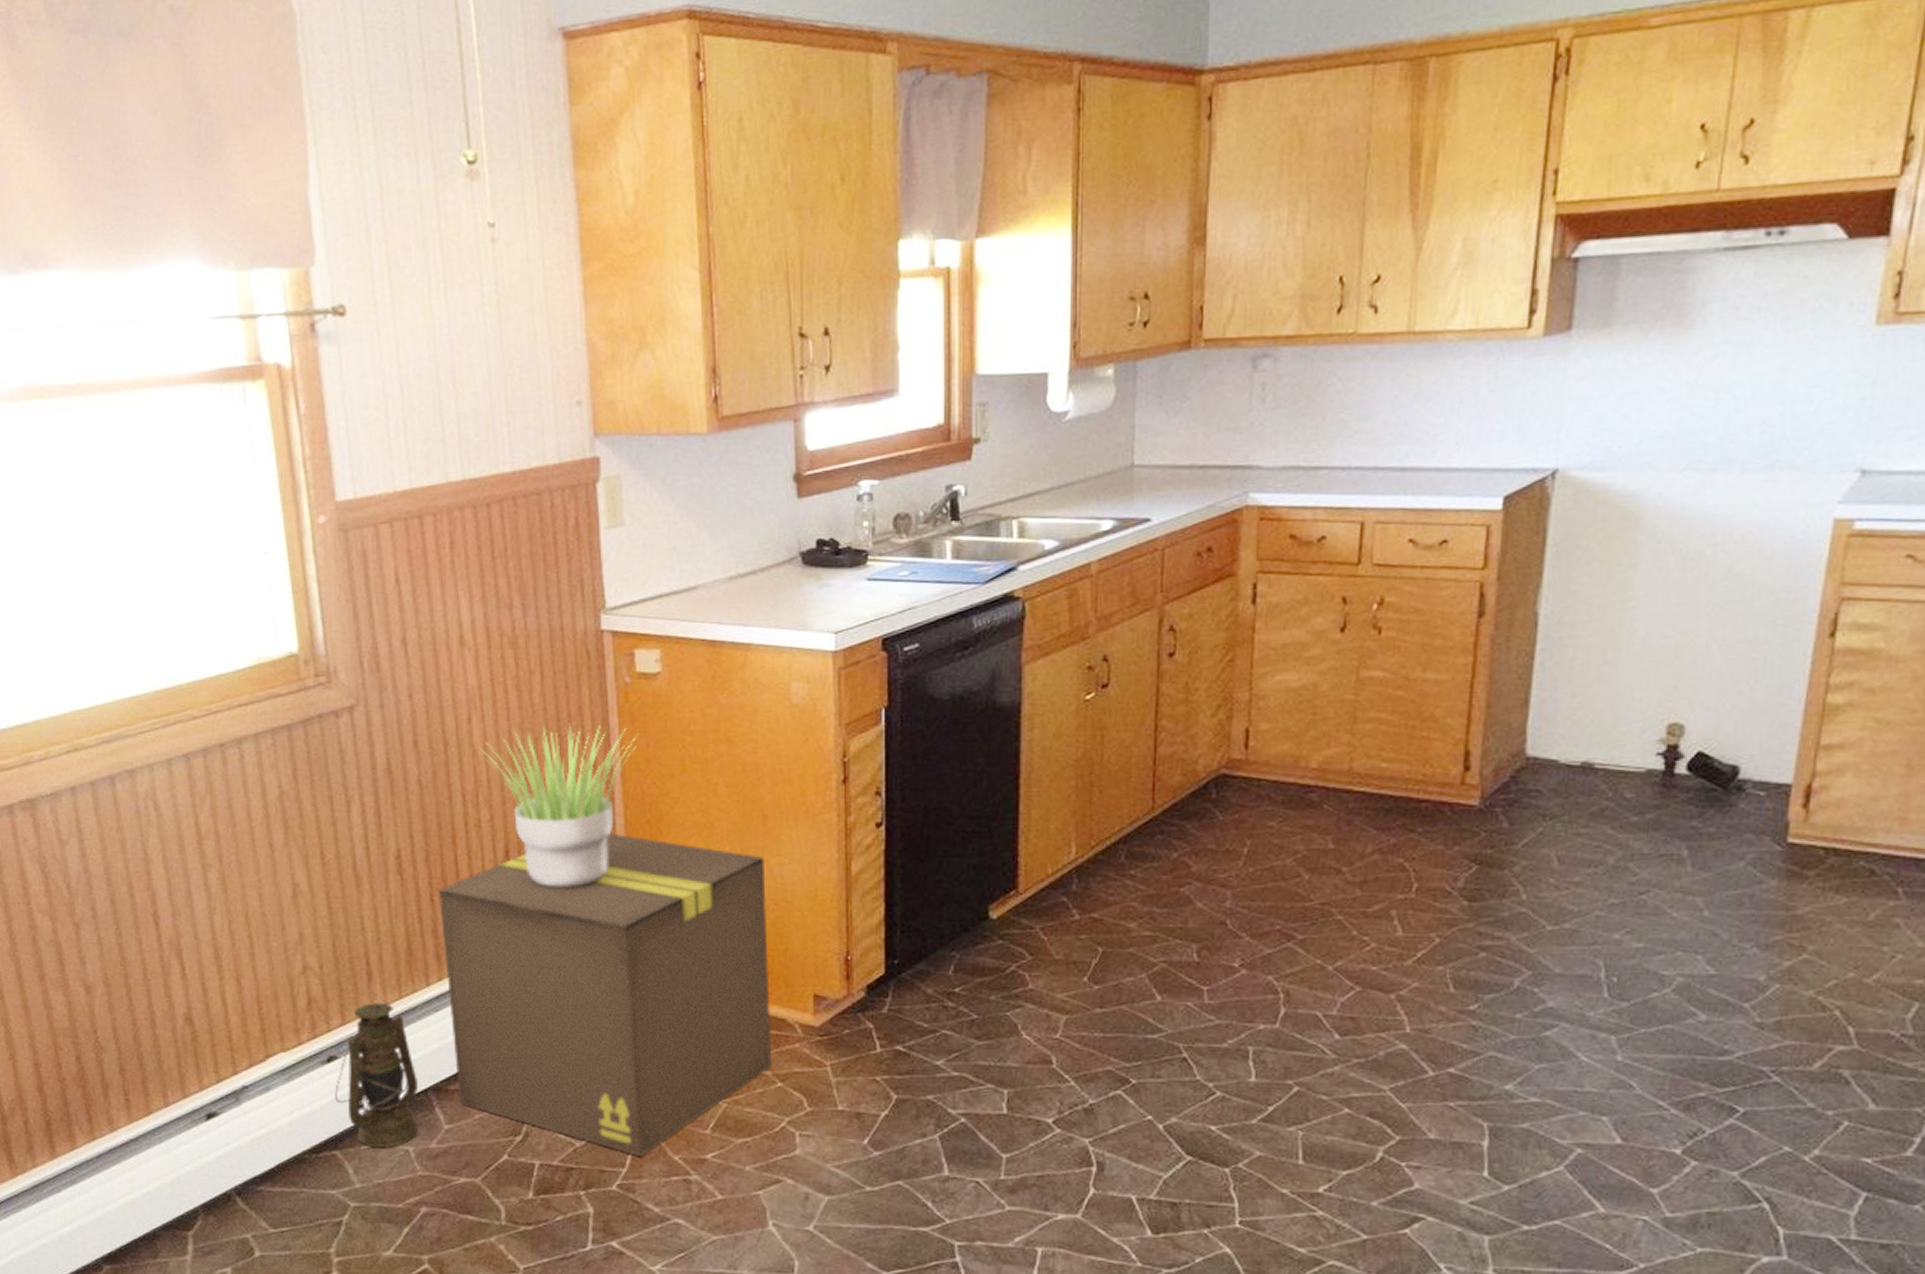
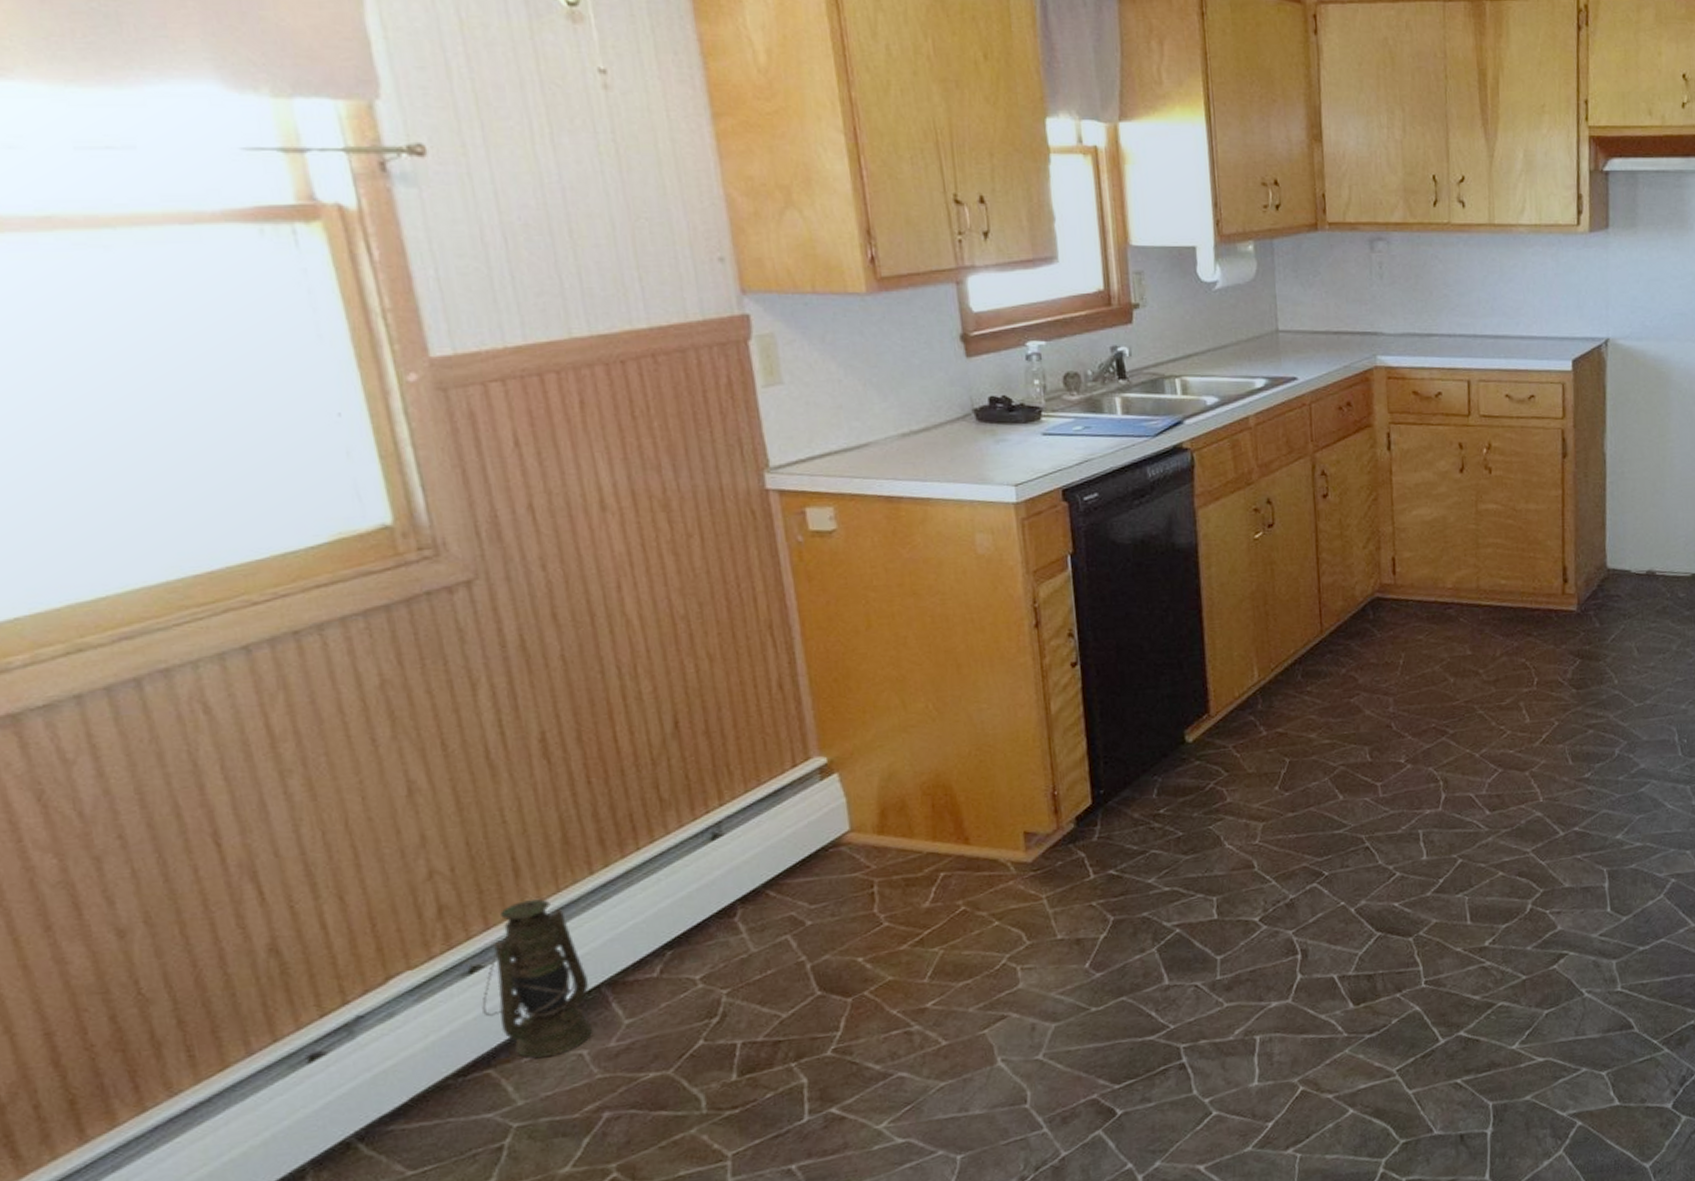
cardboard box: present [439,833,772,1156] -> none [597,694,988,1017]
potted plant: present [481,723,636,887] -> none [636,585,816,755]

